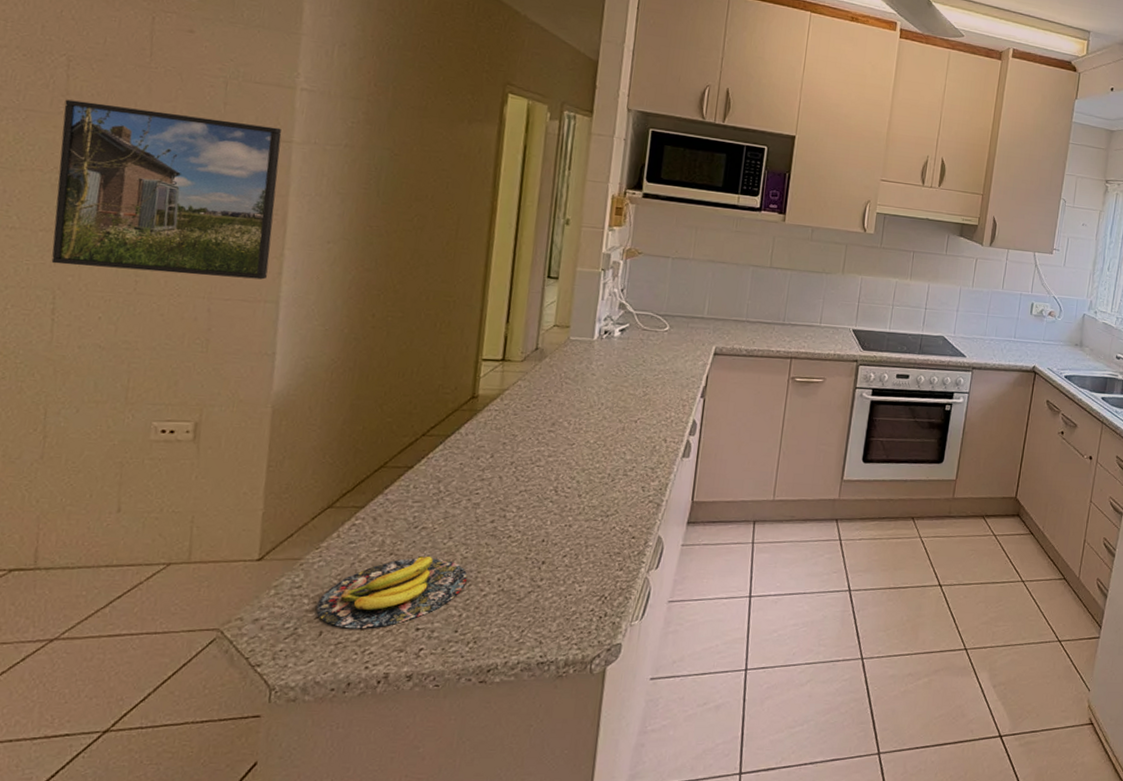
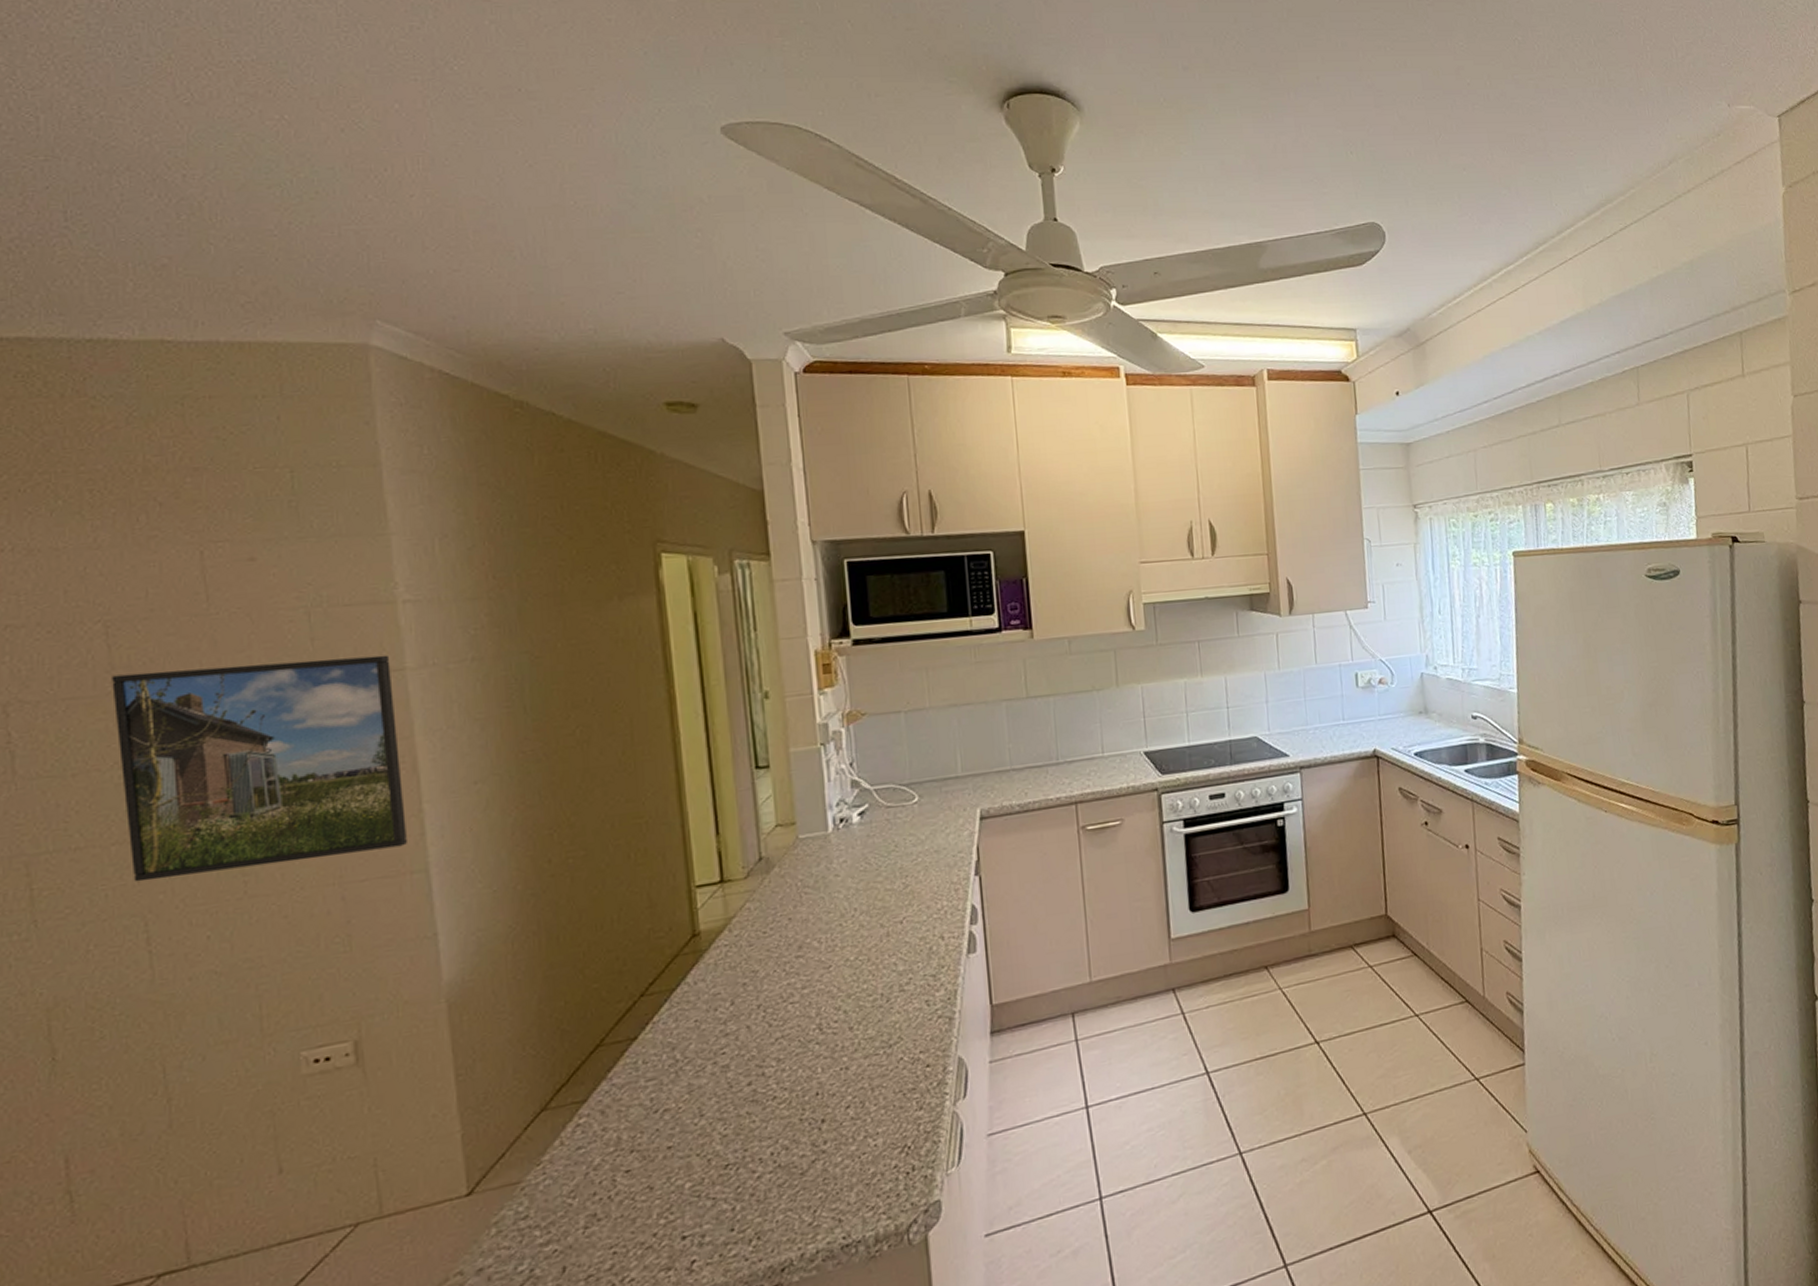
banana: present [316,556,467,629] -> none [553,1143,733,1257]

